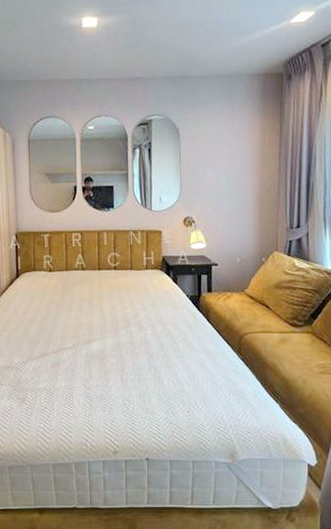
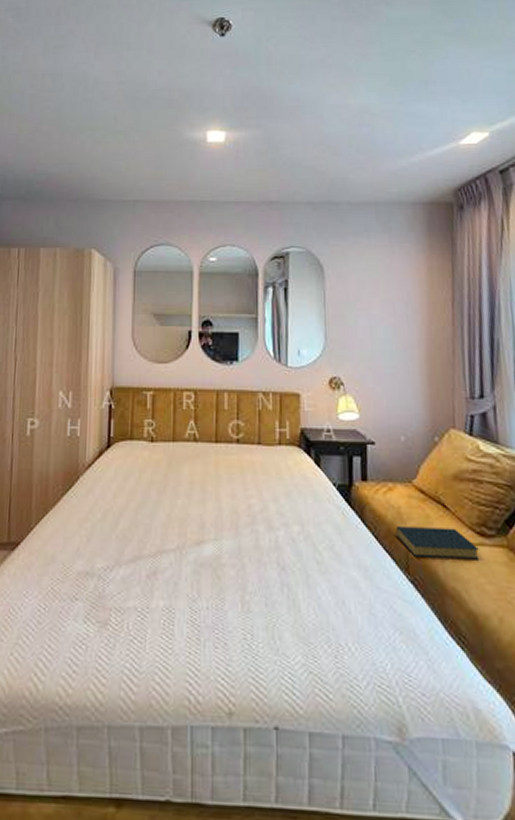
hardback book: none [232,322,291,343] -> present [395,525,480,560]

